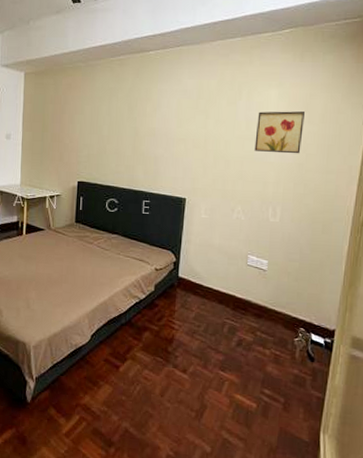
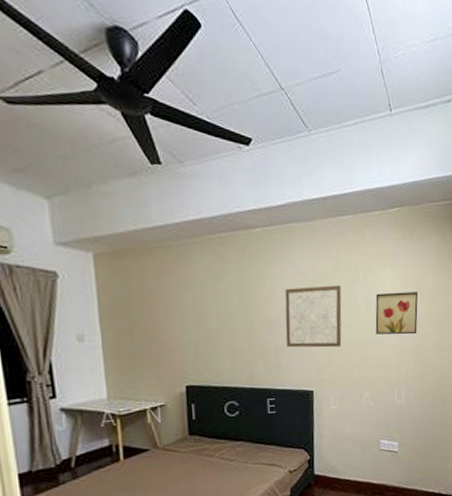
wall art: none [165,102,223,160] -> present [284,285,342,348]

